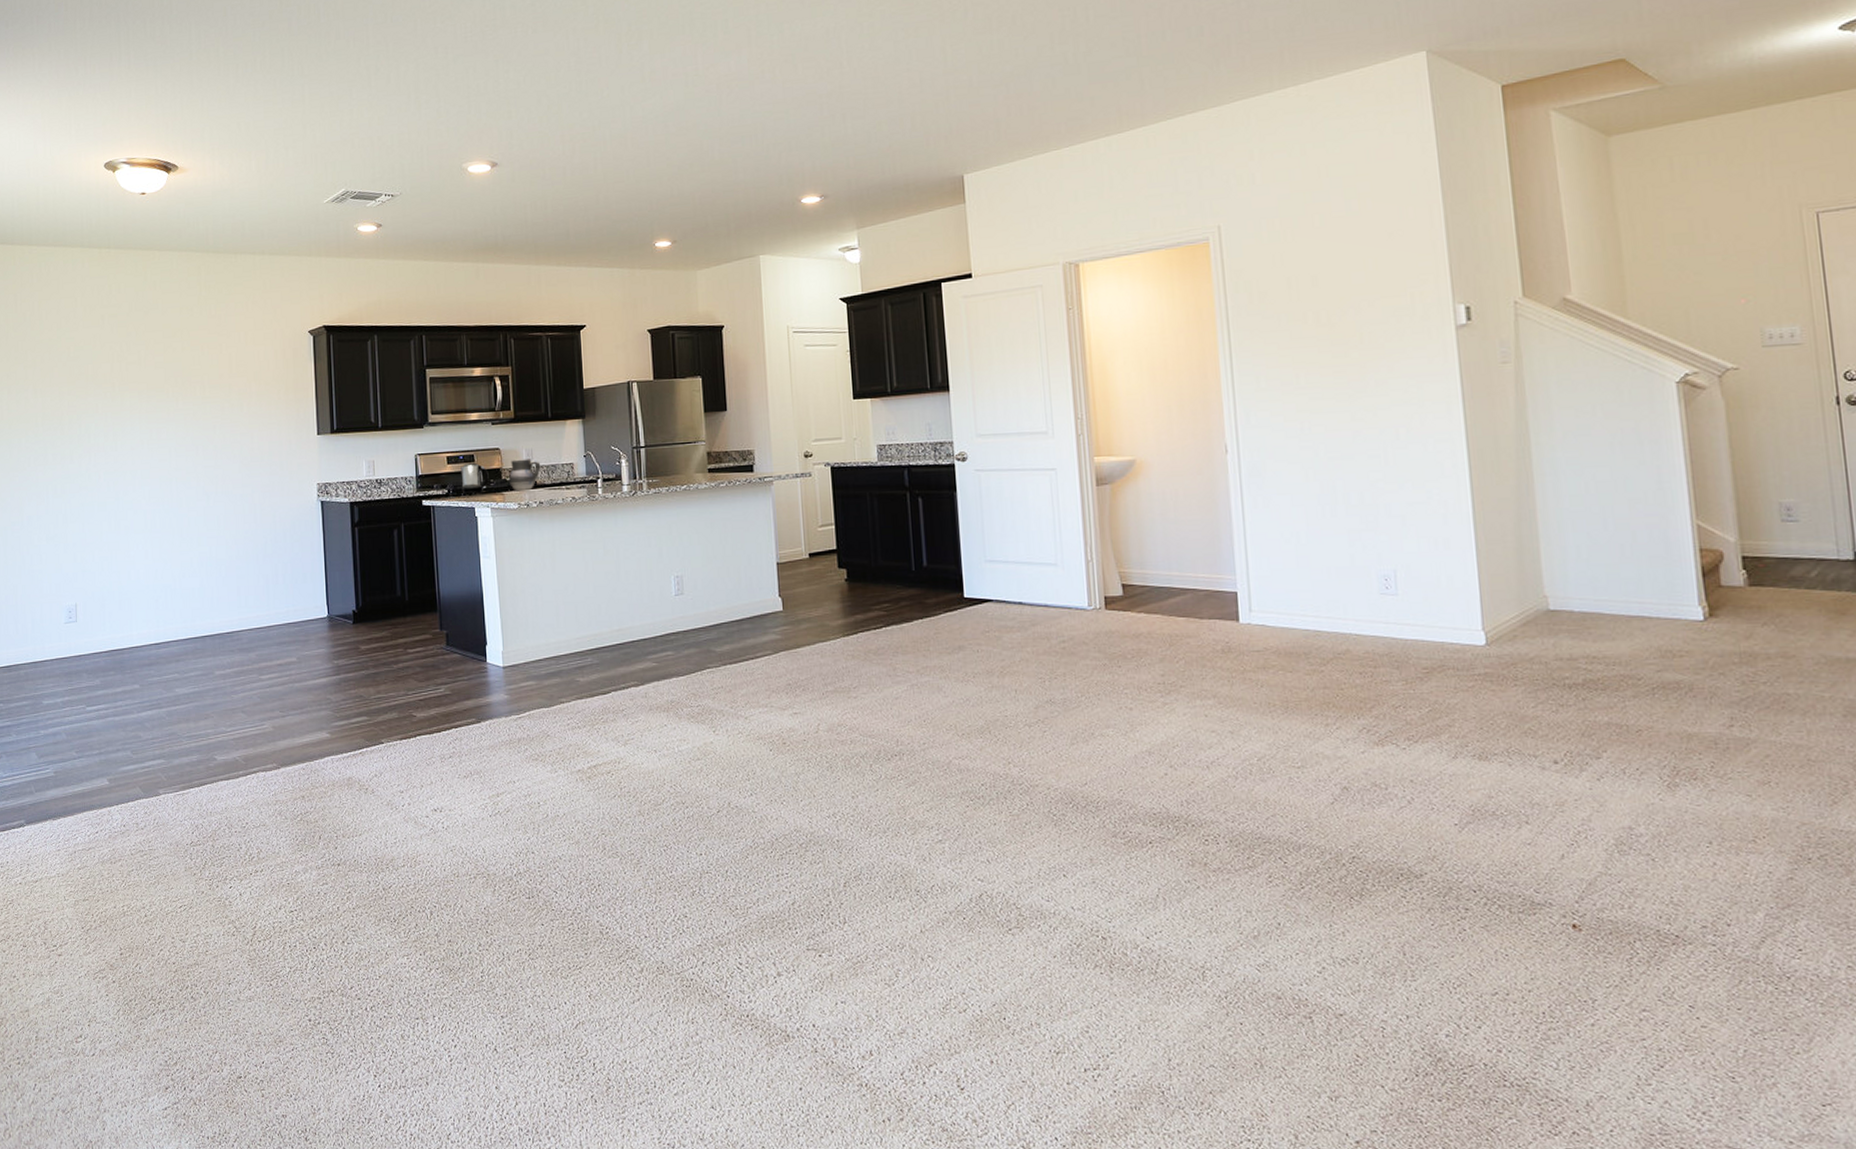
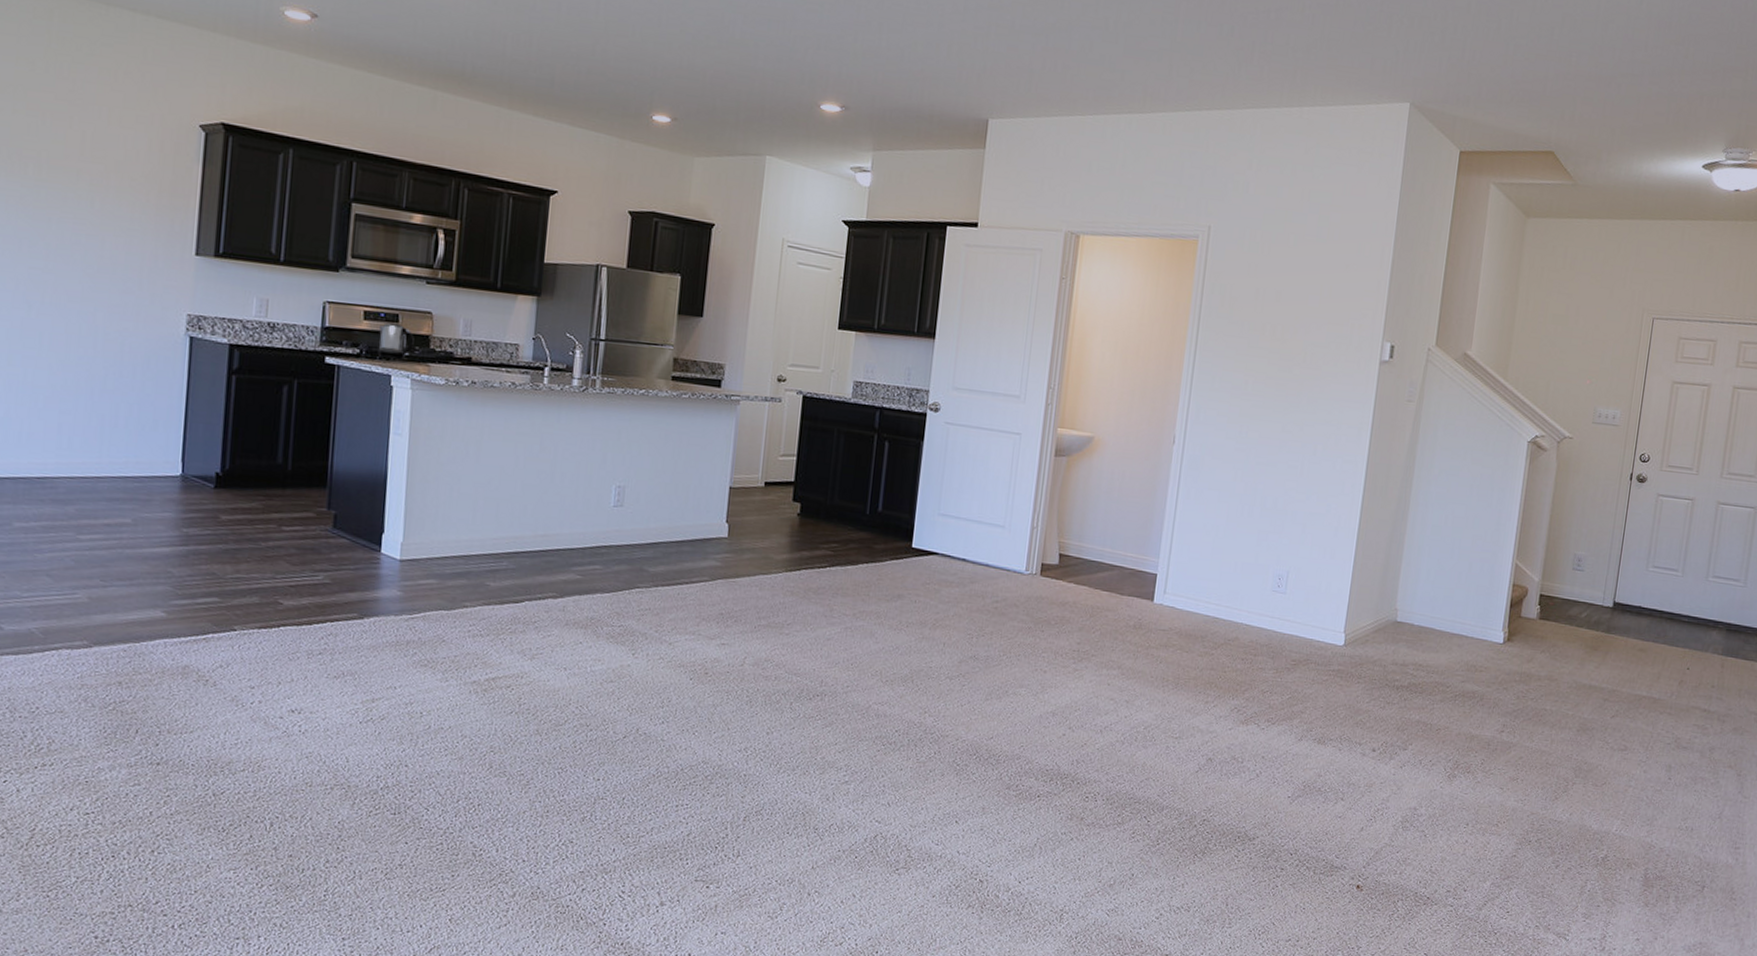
ceramic jug: present [509,459,541,492] -> none [438,328,480,367]

